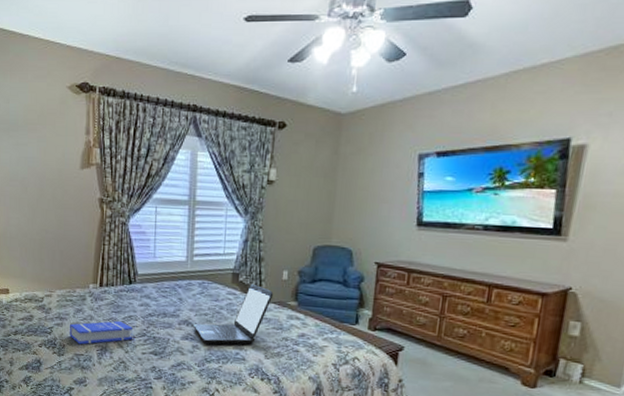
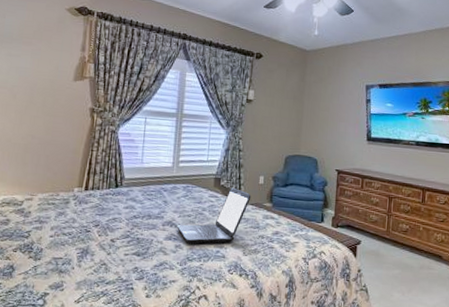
book: present [70,321,133,345] -> none [49,223,116,248]

